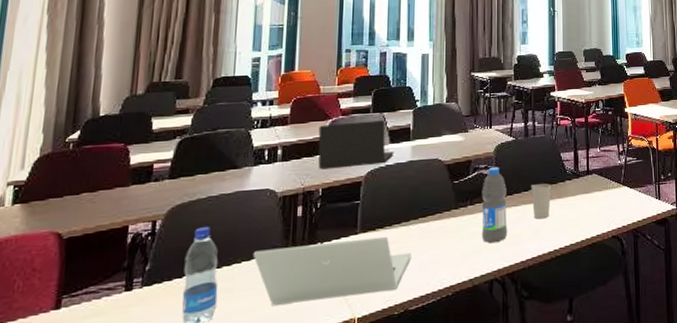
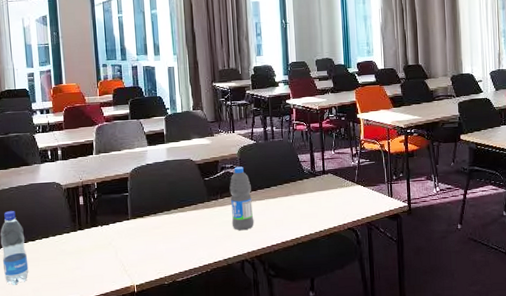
laptop: present [252,236,411,306] -> none [50,222,175,272]
laptop: present [318,120,394,170] -> none [88,126,152,167]
cup: present [531,184,552,219] -> none [273,181,291,212]

